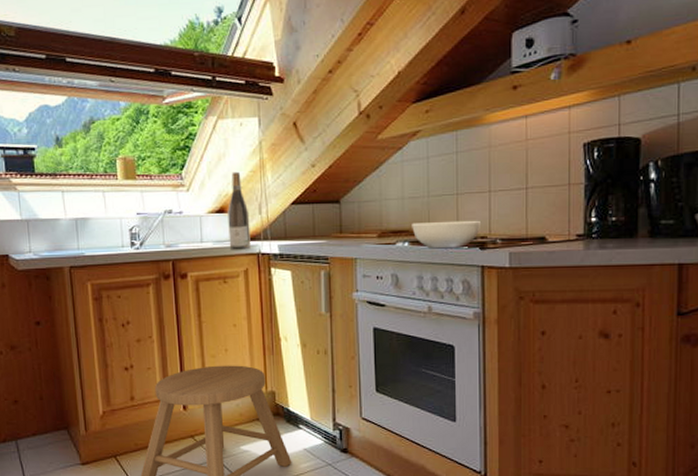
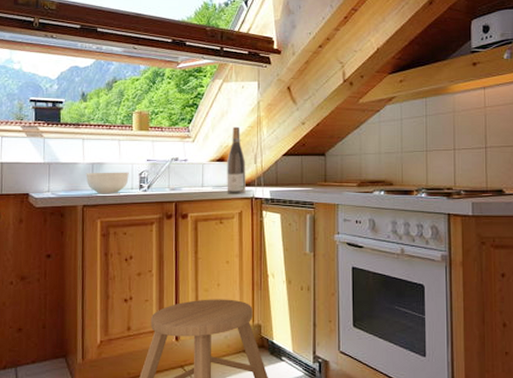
bowl: none [69,227,118,254] -> present [86,172,129,194]
bowl: present [412,220,480,250] -> none [387,173,447,199]

